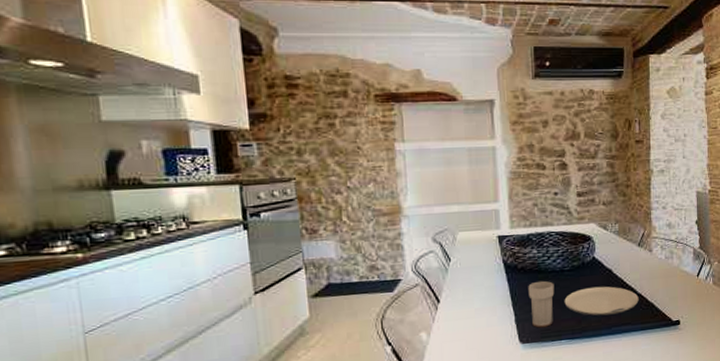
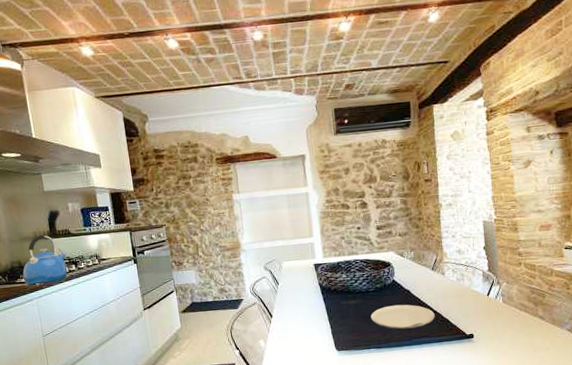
kettle: none [53,183,134,258] -> present [22,234,68,285]
cup: present [528,281,555,328] -> none [340,300,363,339]

